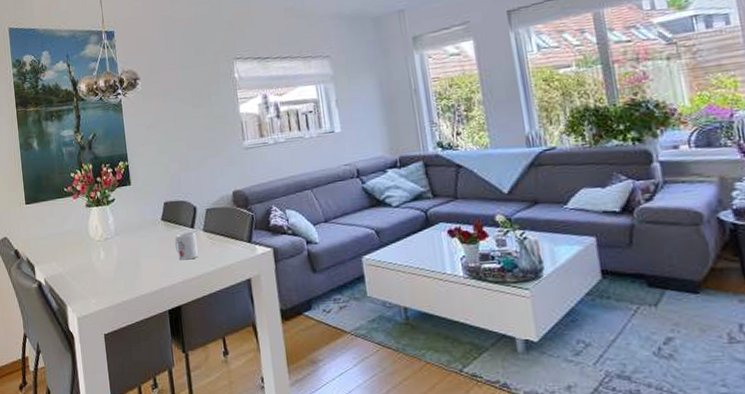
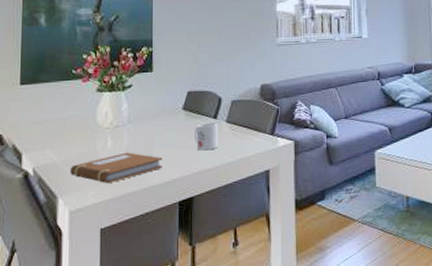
notebook: none [73,263,150,293] -> present [70,152,162,184]

